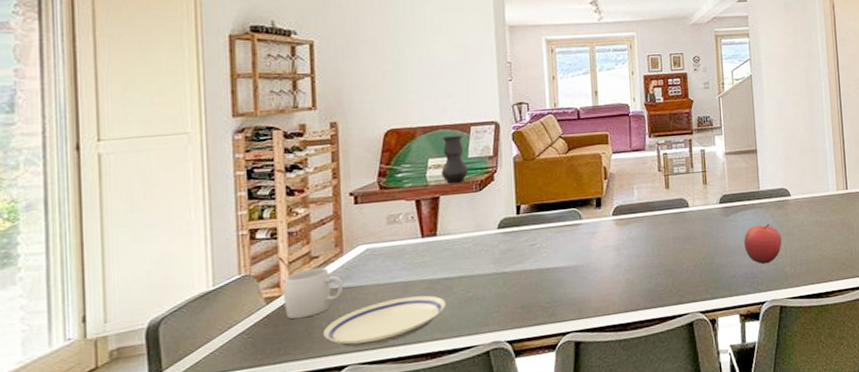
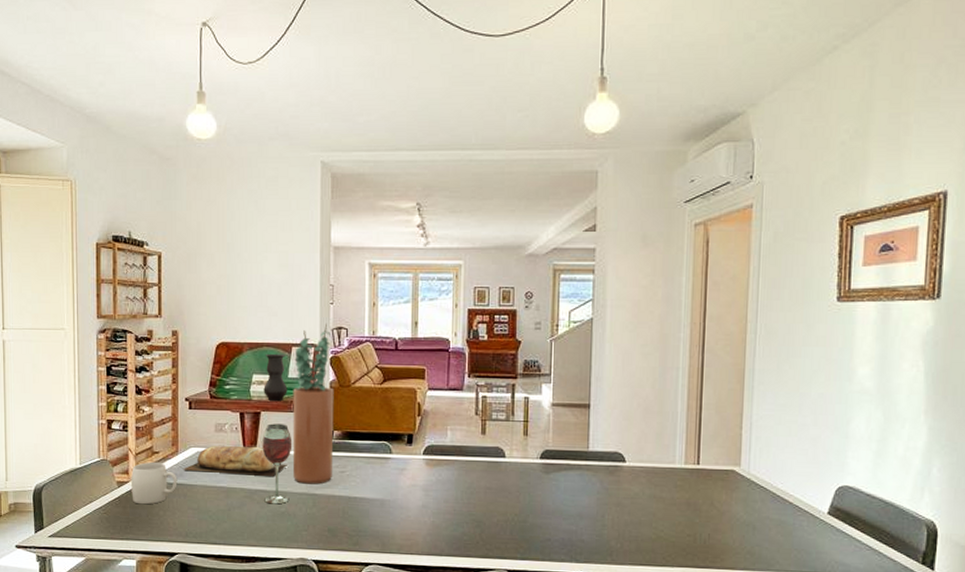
plate: present [322,295,446,347] -> none [160,501,261,540]
bread loaf: none [349,232,473,272] -> present [182,445,287,476]
wineglass: none [442,205,477,292] -> present [262,423,293,505]
vase: none [474,99,523,264] -> present [292,323,334,484]
fruit: present [744,223,782,264] -> none [564,489,609,532]

